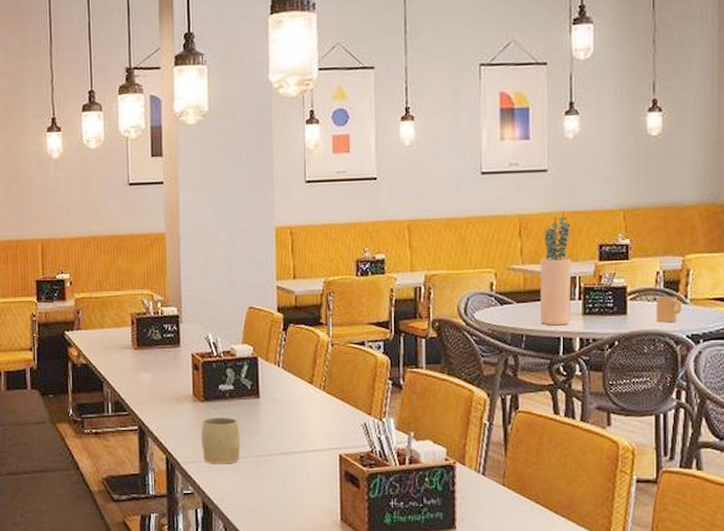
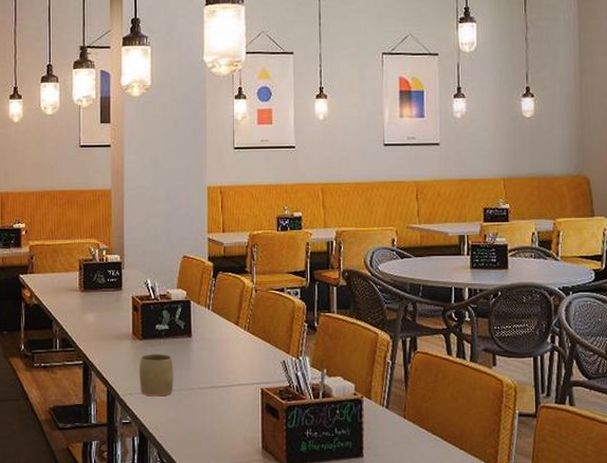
vase: present [540,212,572,326] -> none [434,180,461,277]
cup: present [656,296,682,323] -> none [533,254,554,277]

